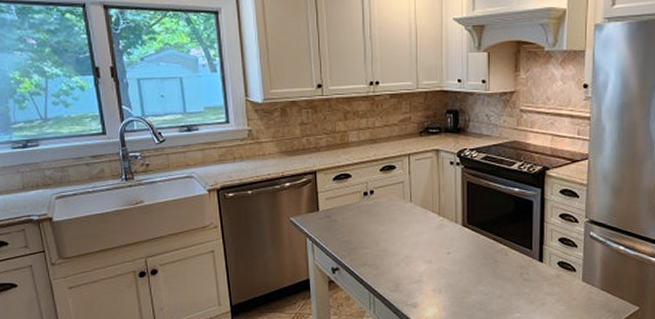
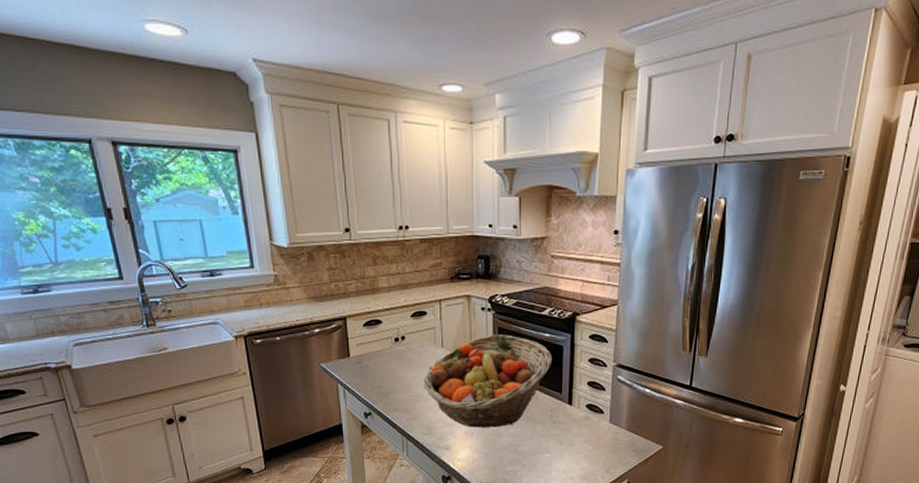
fruit basket: none [391,189,522,285] -> present [423,334,553,428]

